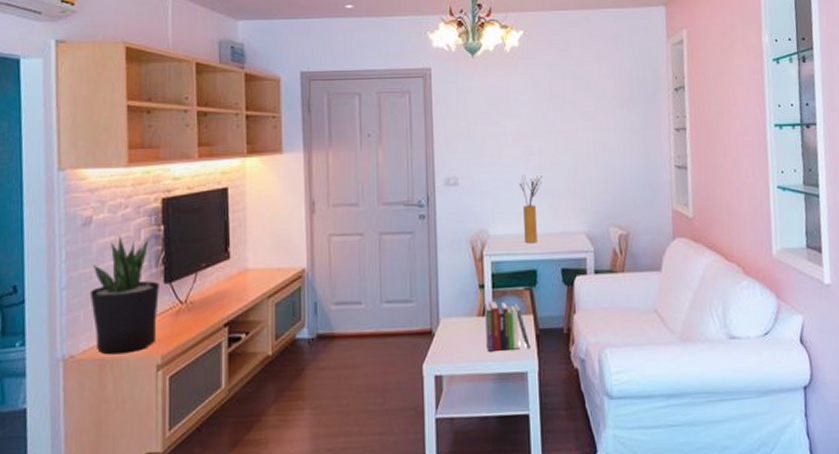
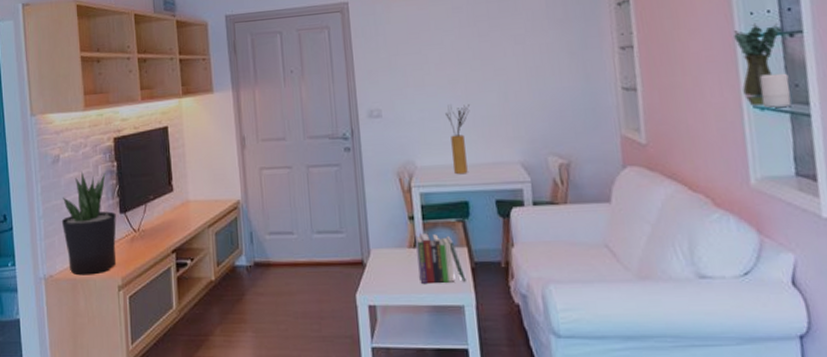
vase: none [765,114,802,186] -> present [733,22,783,106]
candle: none [783,159,806,189] -> present [759,73,792,109]

